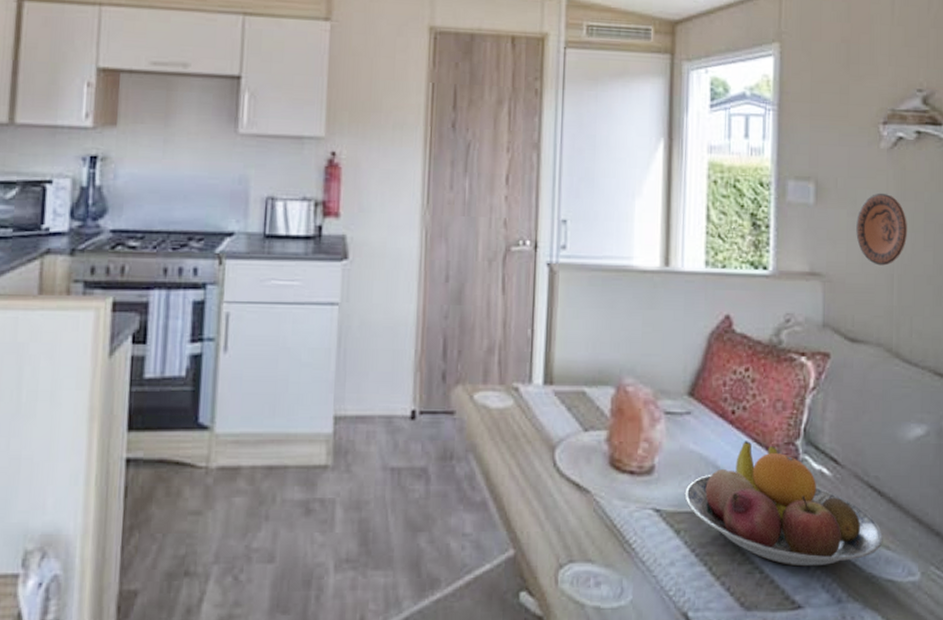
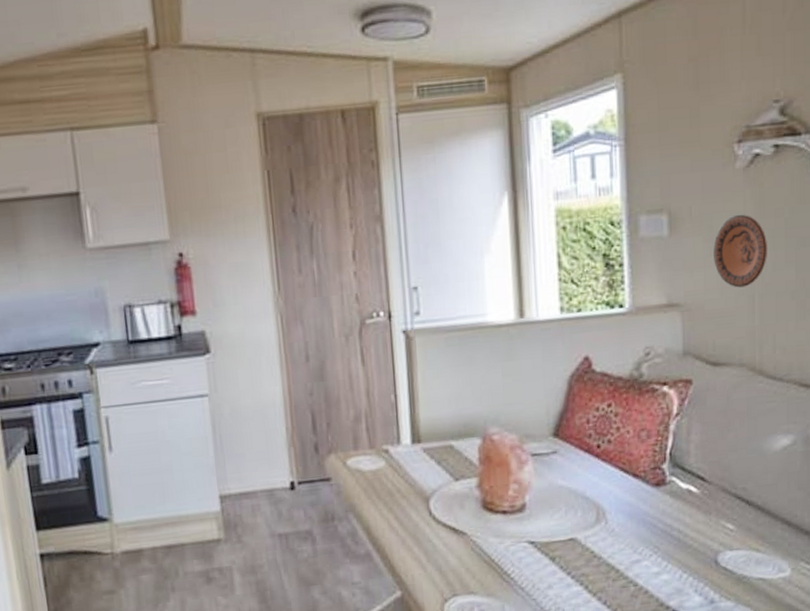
fruit bowl: present [684,441,883,567] -> none [557,471,753,577]

